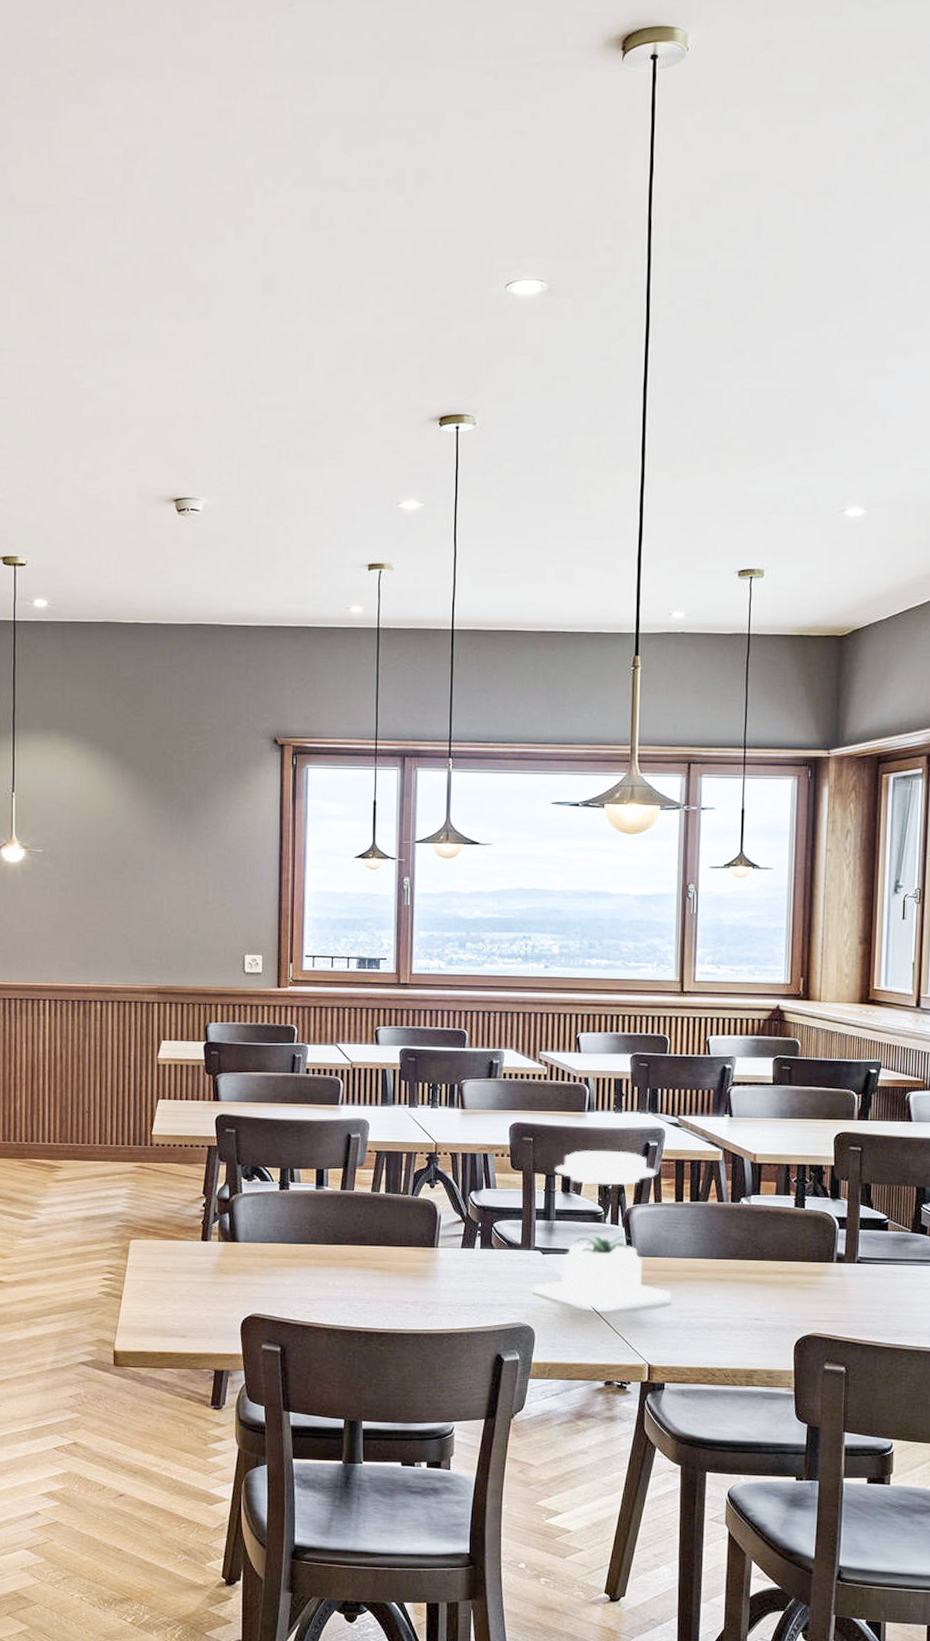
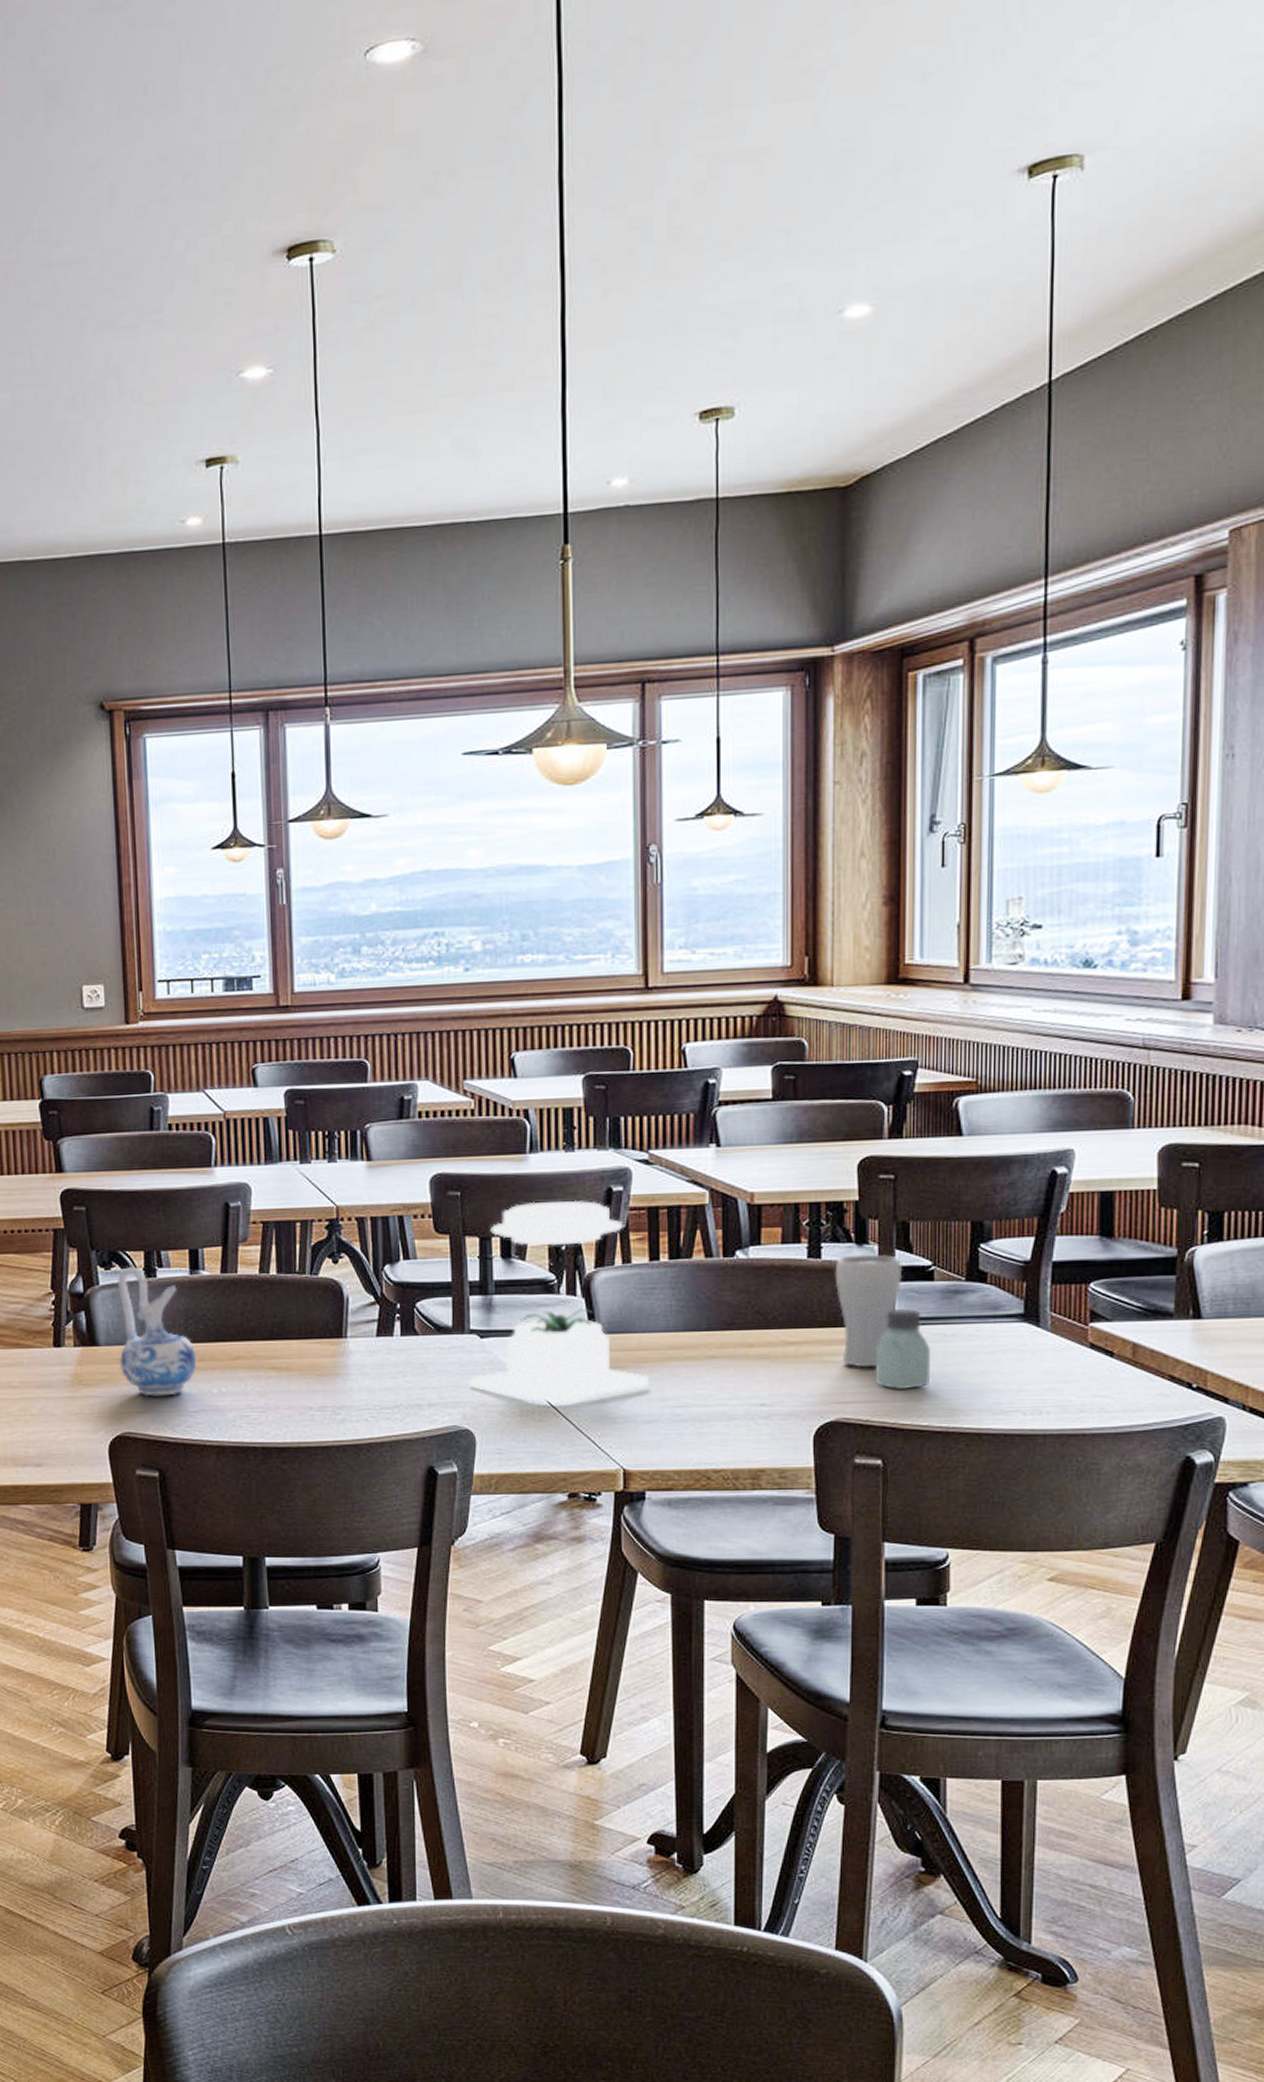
ceramic pitcher: none [254,1179,317,1286] -> present [118,1265,197,1397]
drinking glass: none [814,1207,865,1295] -> present [835,1254,903,1368]
saltshaker: none [841,1250,884,1313] -> present [874,1308,930,1389]

